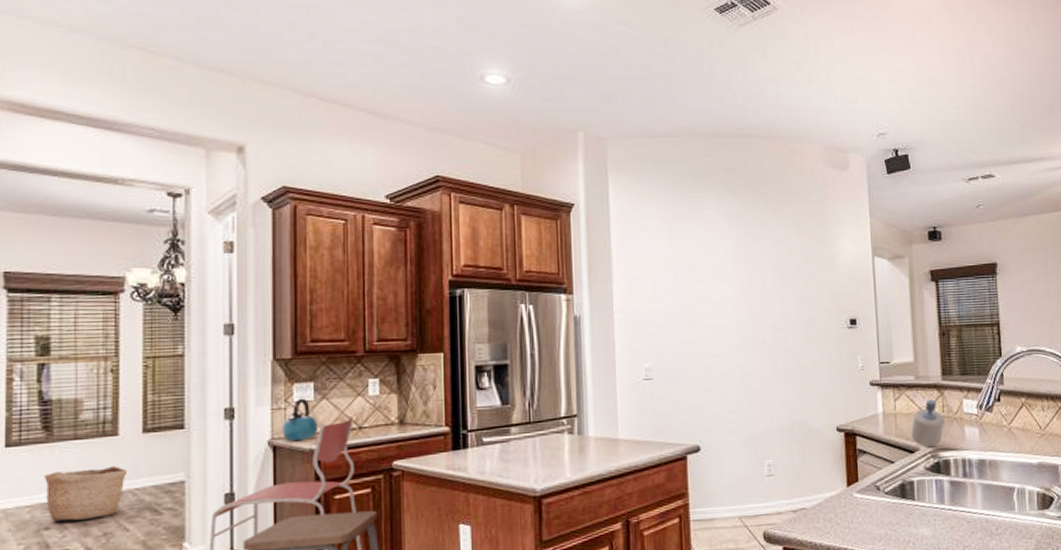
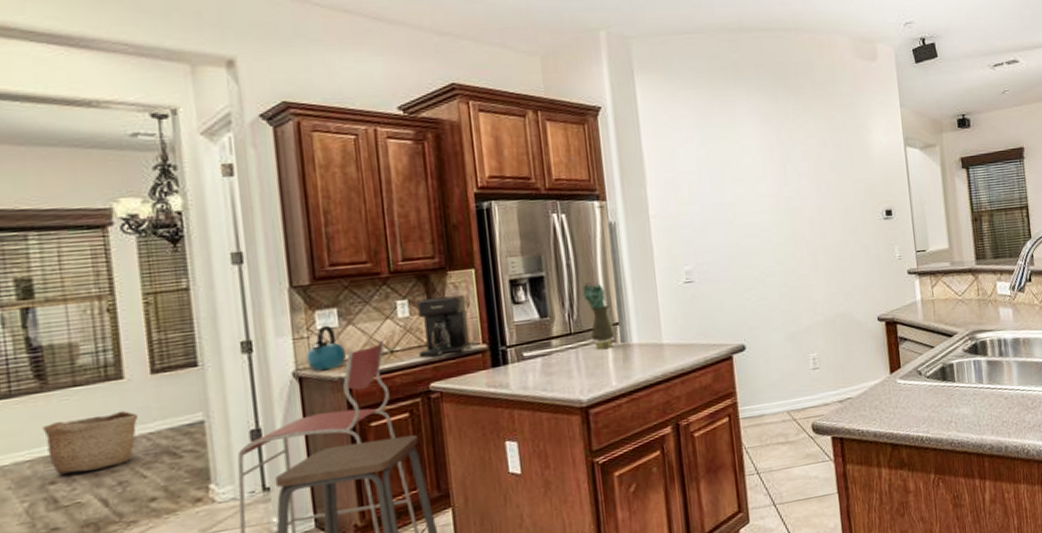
coffee maker: none [385,377,434,436] -> present [417,295,471,358]
vase: none [543,372,573,441] -> present [581,281,616,350]
soap dispenser: present [911,399,945,447] -> none [948,284,981,330]

